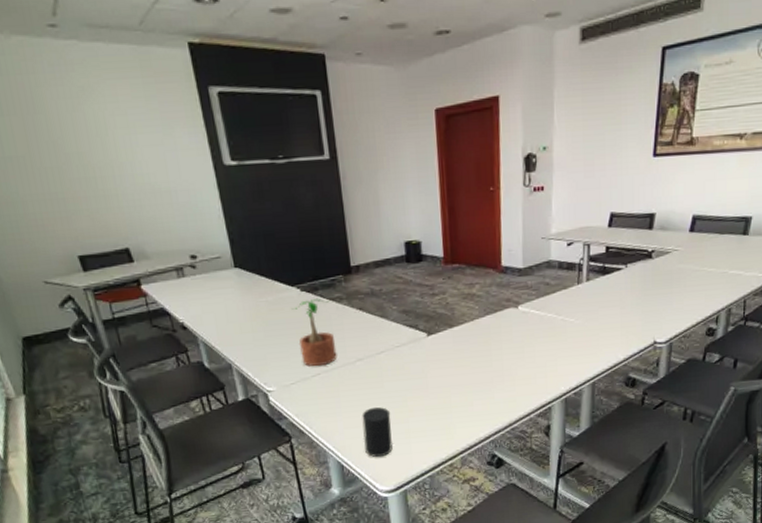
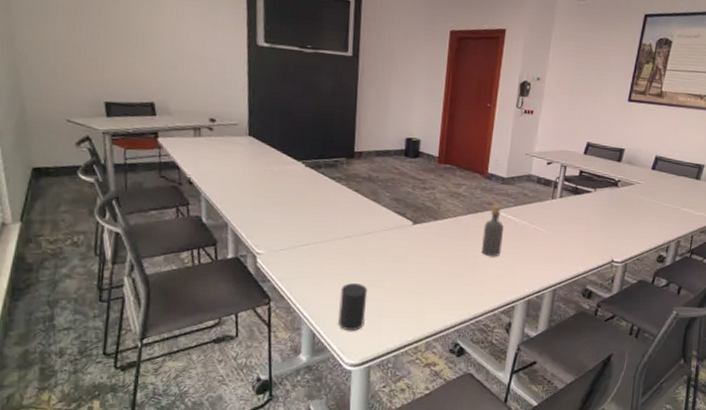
potted plant: present [291,299,337,367] -> none [293,175,330,238]
bottle: none [505,299,529,358] -> present [481,204,505,257]

